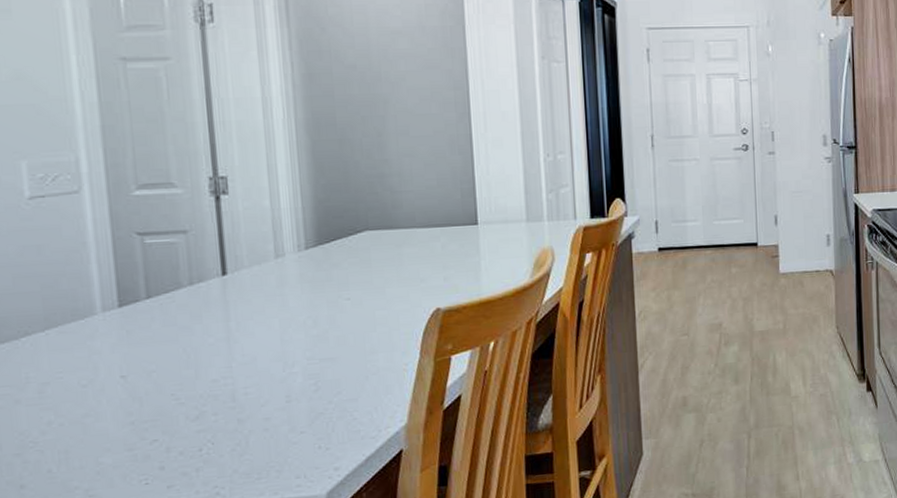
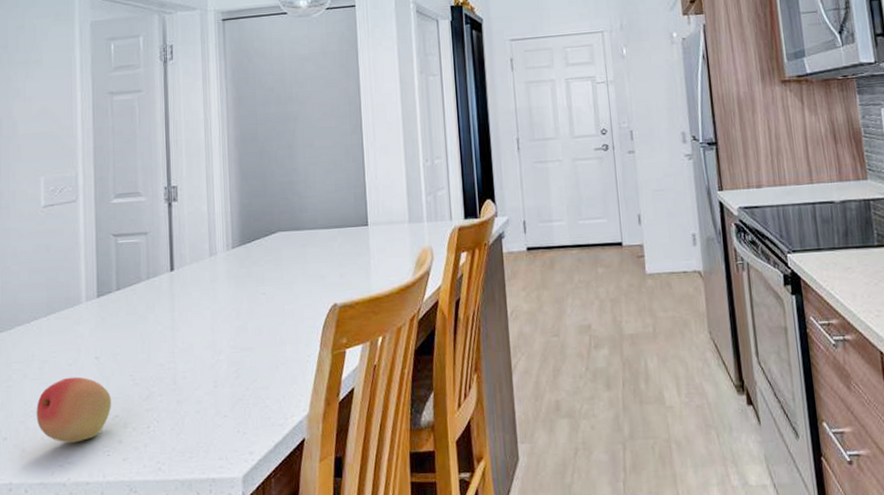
fruit: none [37,399,148,475] -> present [36,376,112,443]

